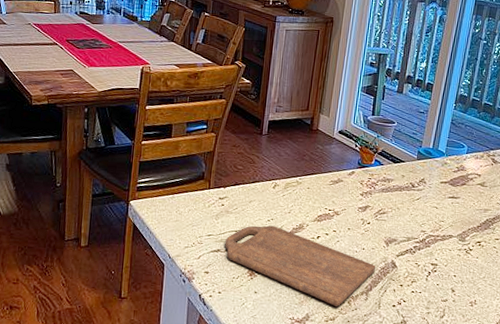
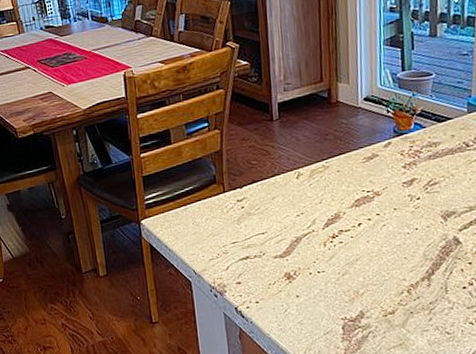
cutting board: present [225,225,375,306] -> none [252,220,435,298]

